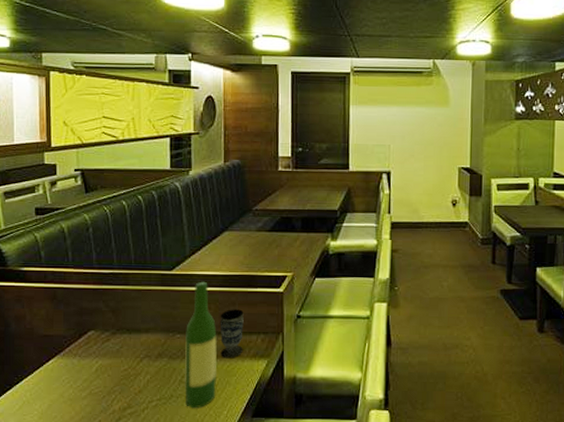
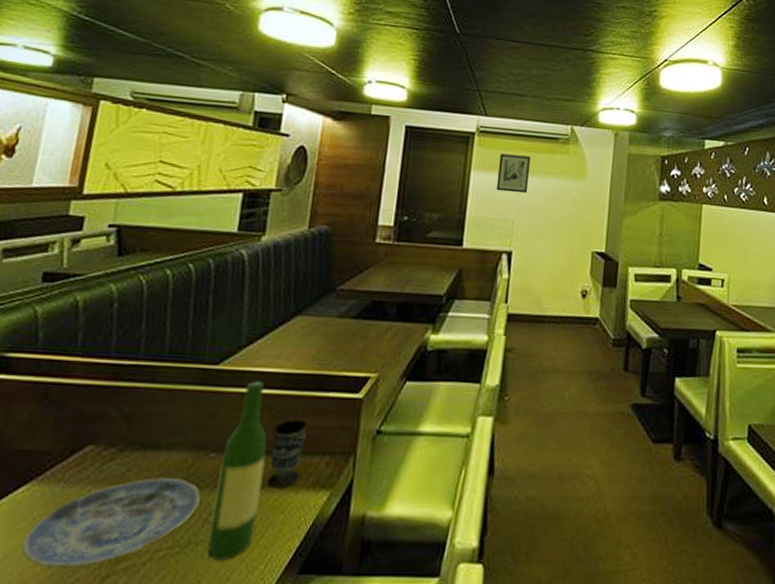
plate: none [59,352,174,413] -> present [21,478,200,568]
wall art: none [372,89,400,122] -> present [496,153,531,194]

